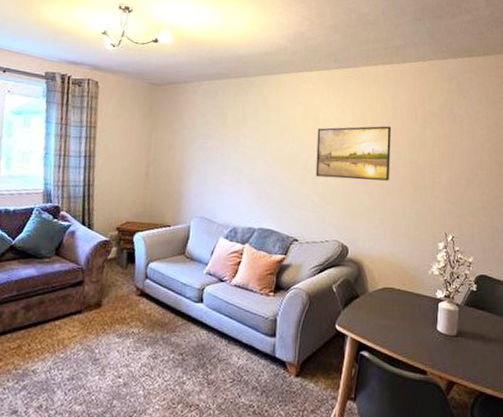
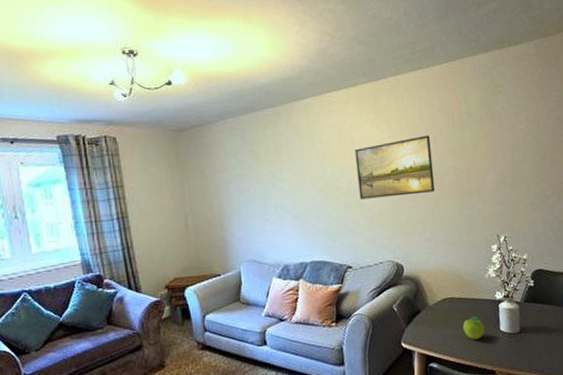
fruit: none [399,310,421,335] -> present [462,315,485,340]

